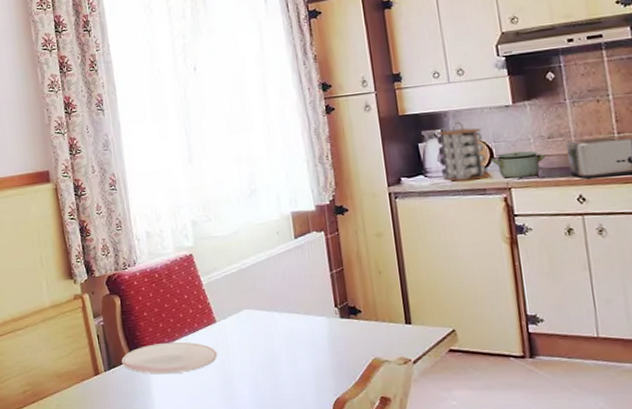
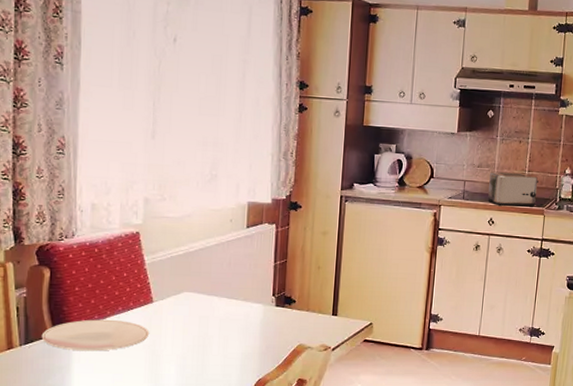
spice rack: present [436,121,488,183] -> none [388,139,429,195]
cooking pot: present [490,151,545,179] -> none [430,174,472,199]

